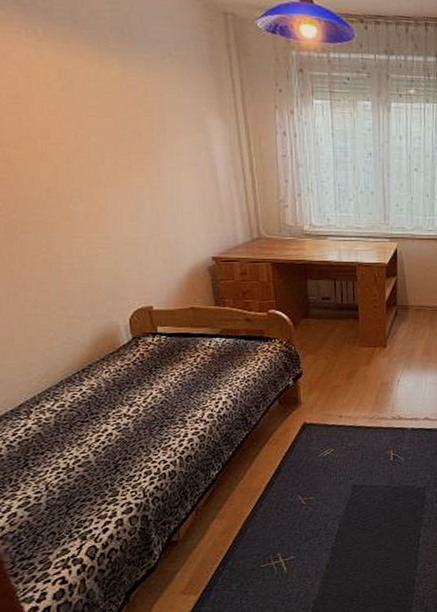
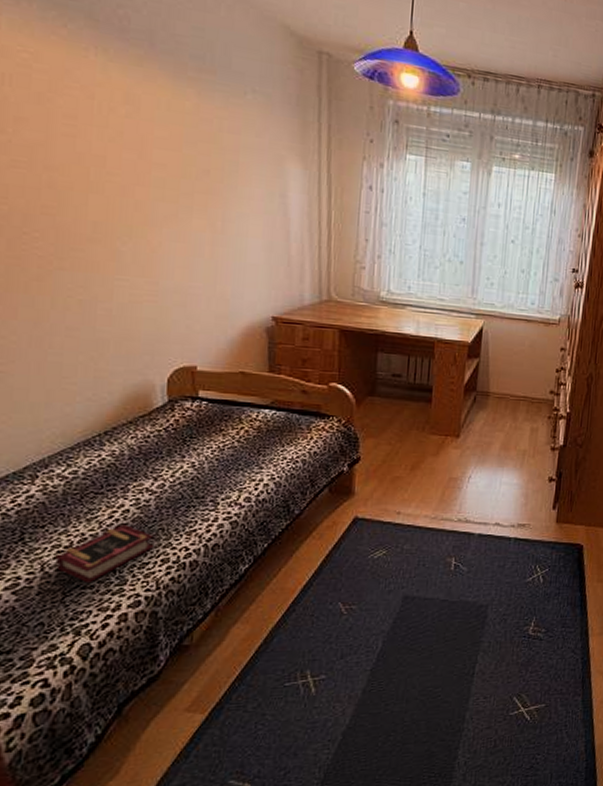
book: none [56,445,138,497] -> present [55,523,155,584]

